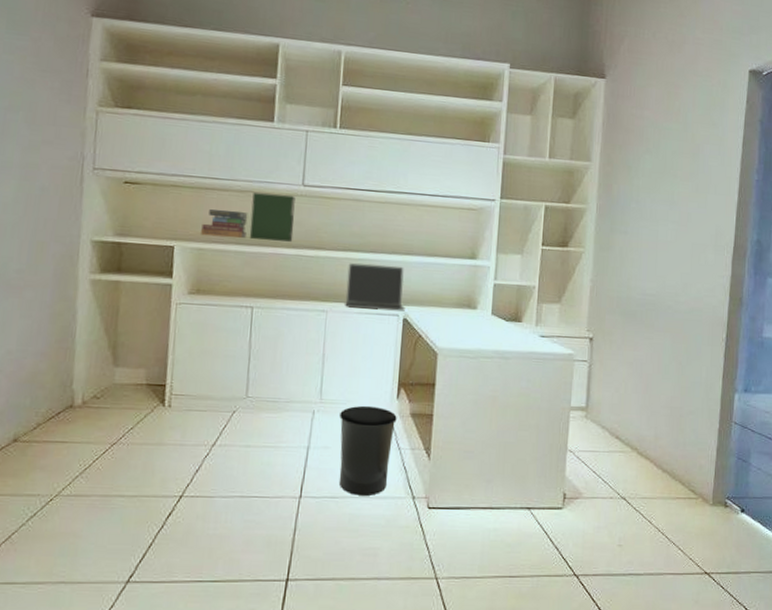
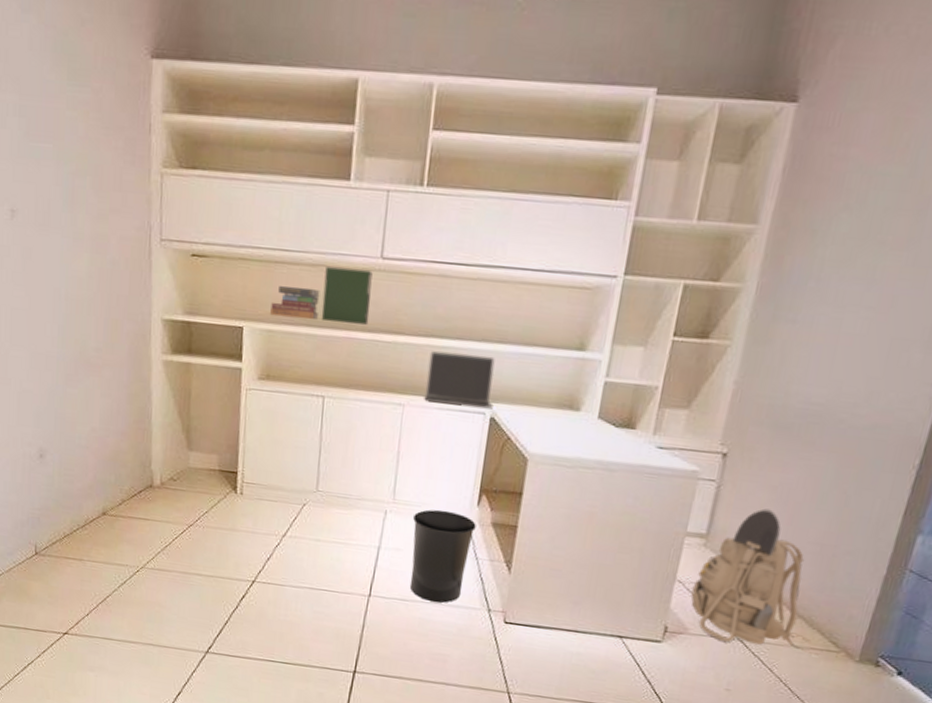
backpack: none [580,381,683,504] -> present [690,508,819,656]

